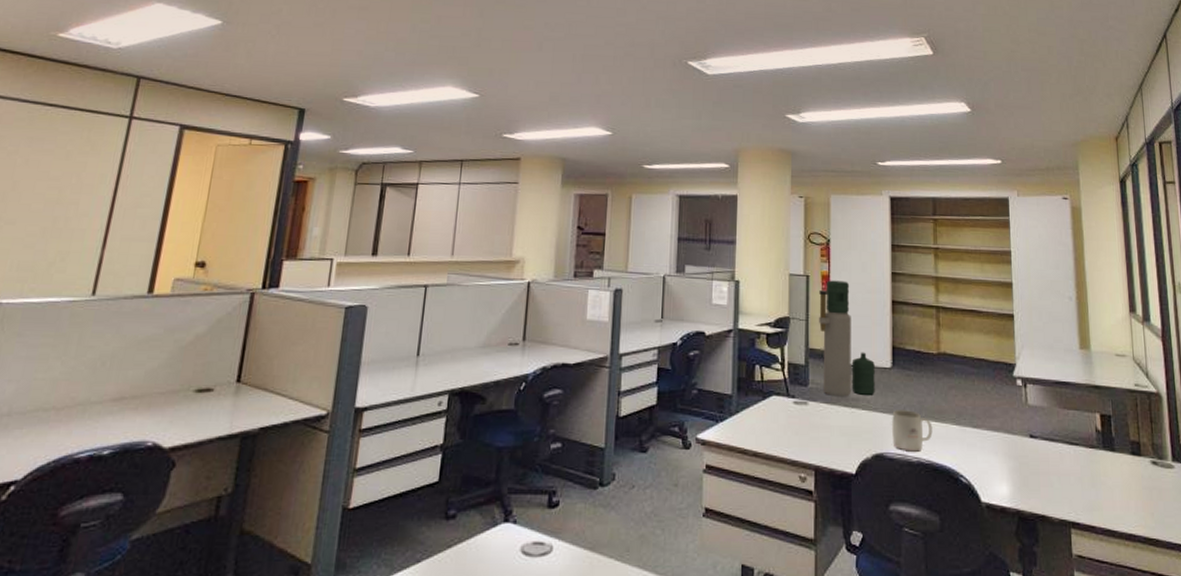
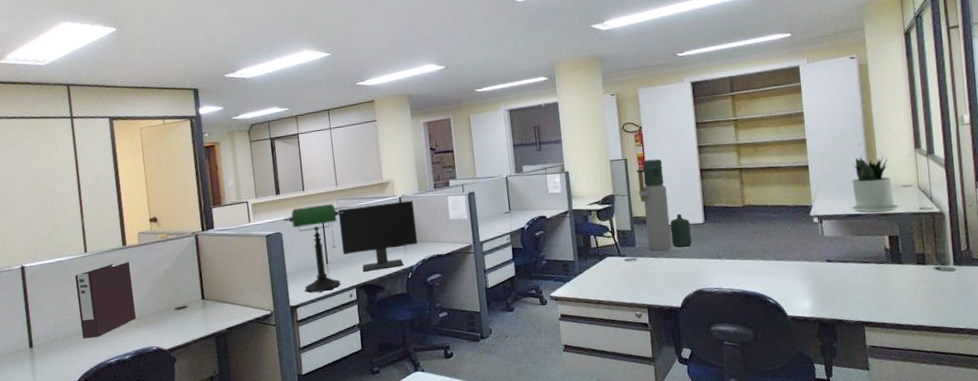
binder: none [49,315,151,418] -> present [74,262,136,339]
desk lamp: none [373,276,454,394] -> present [283,203,344,293]
computer monitor: none [442,286,545,374] -> present [338,200,418,272]
mug: present [892,410,933,452] -> none [707,254,743,286]
planter: none [1060,313,1112,383] -> present [852,156,899,213]

